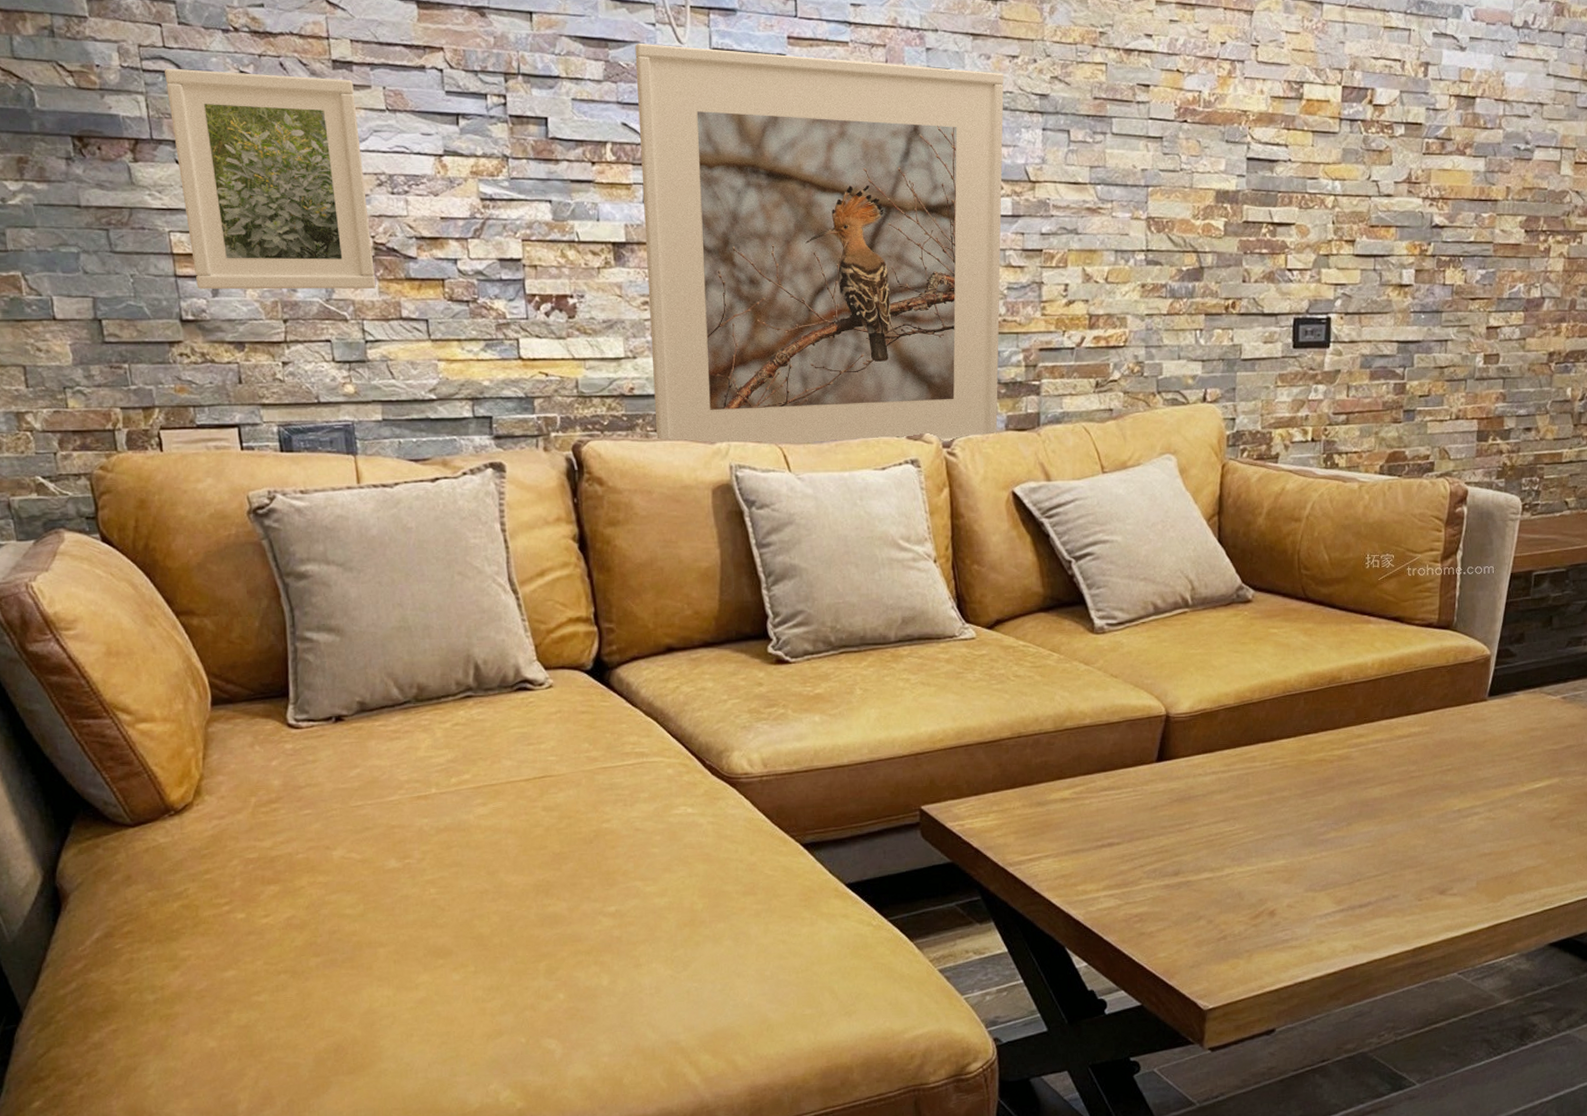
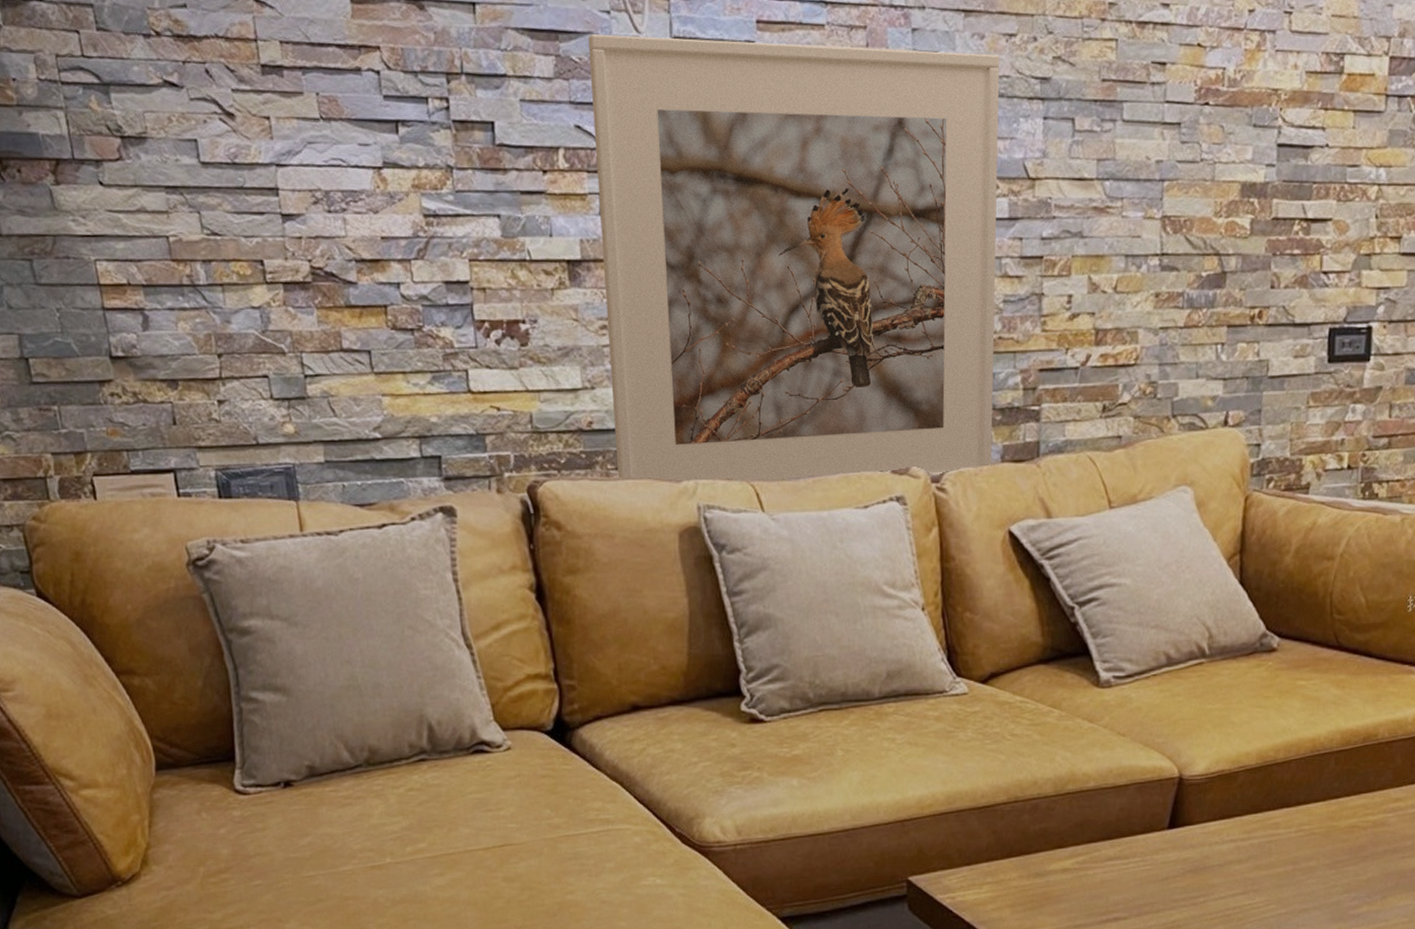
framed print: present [164,68,376,290] -> none [83,79,315,323]

